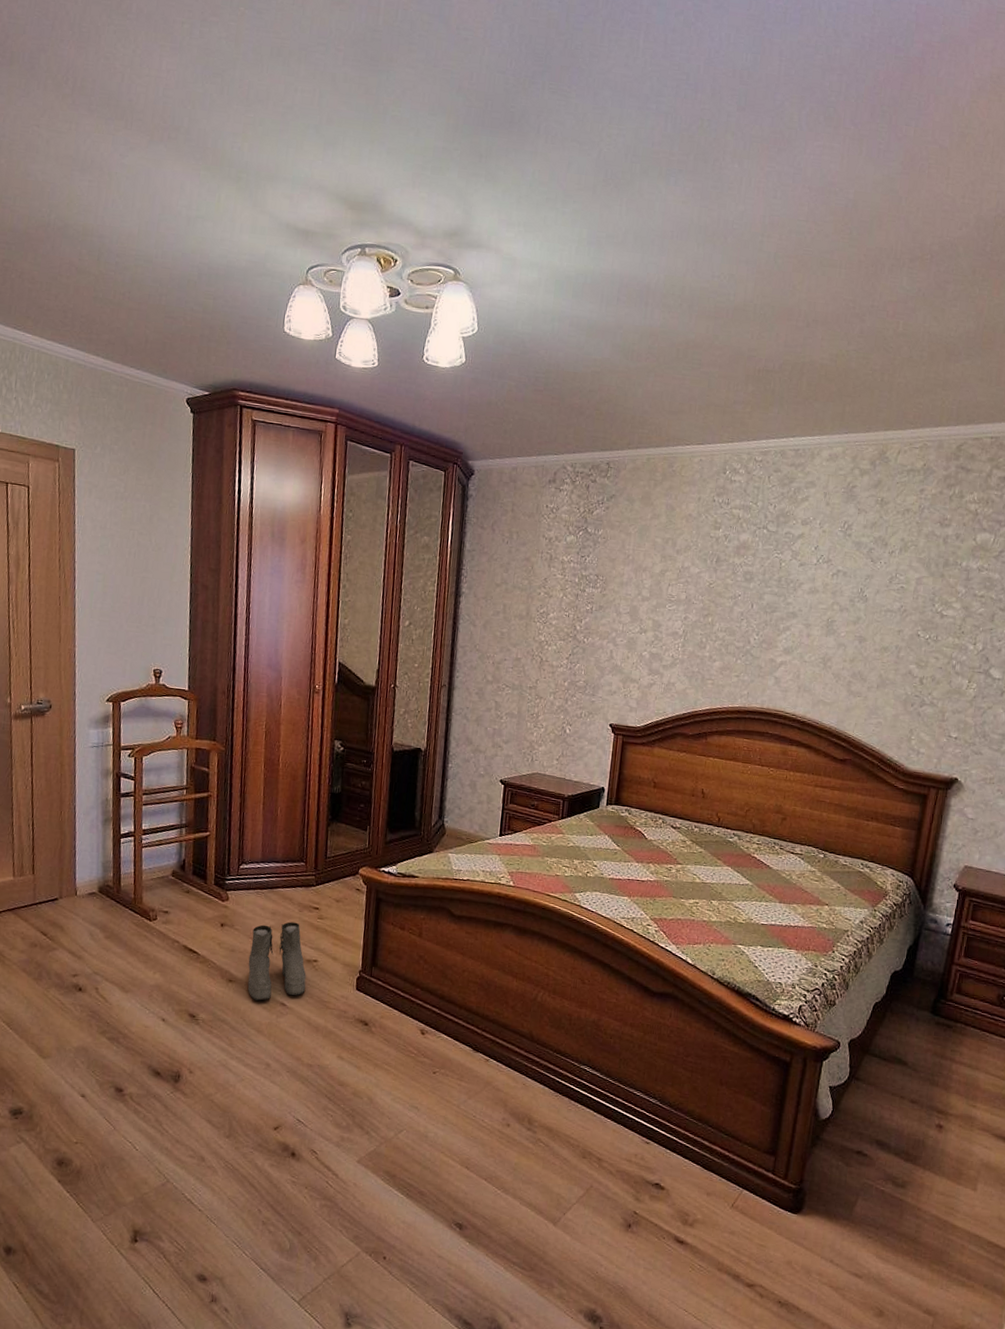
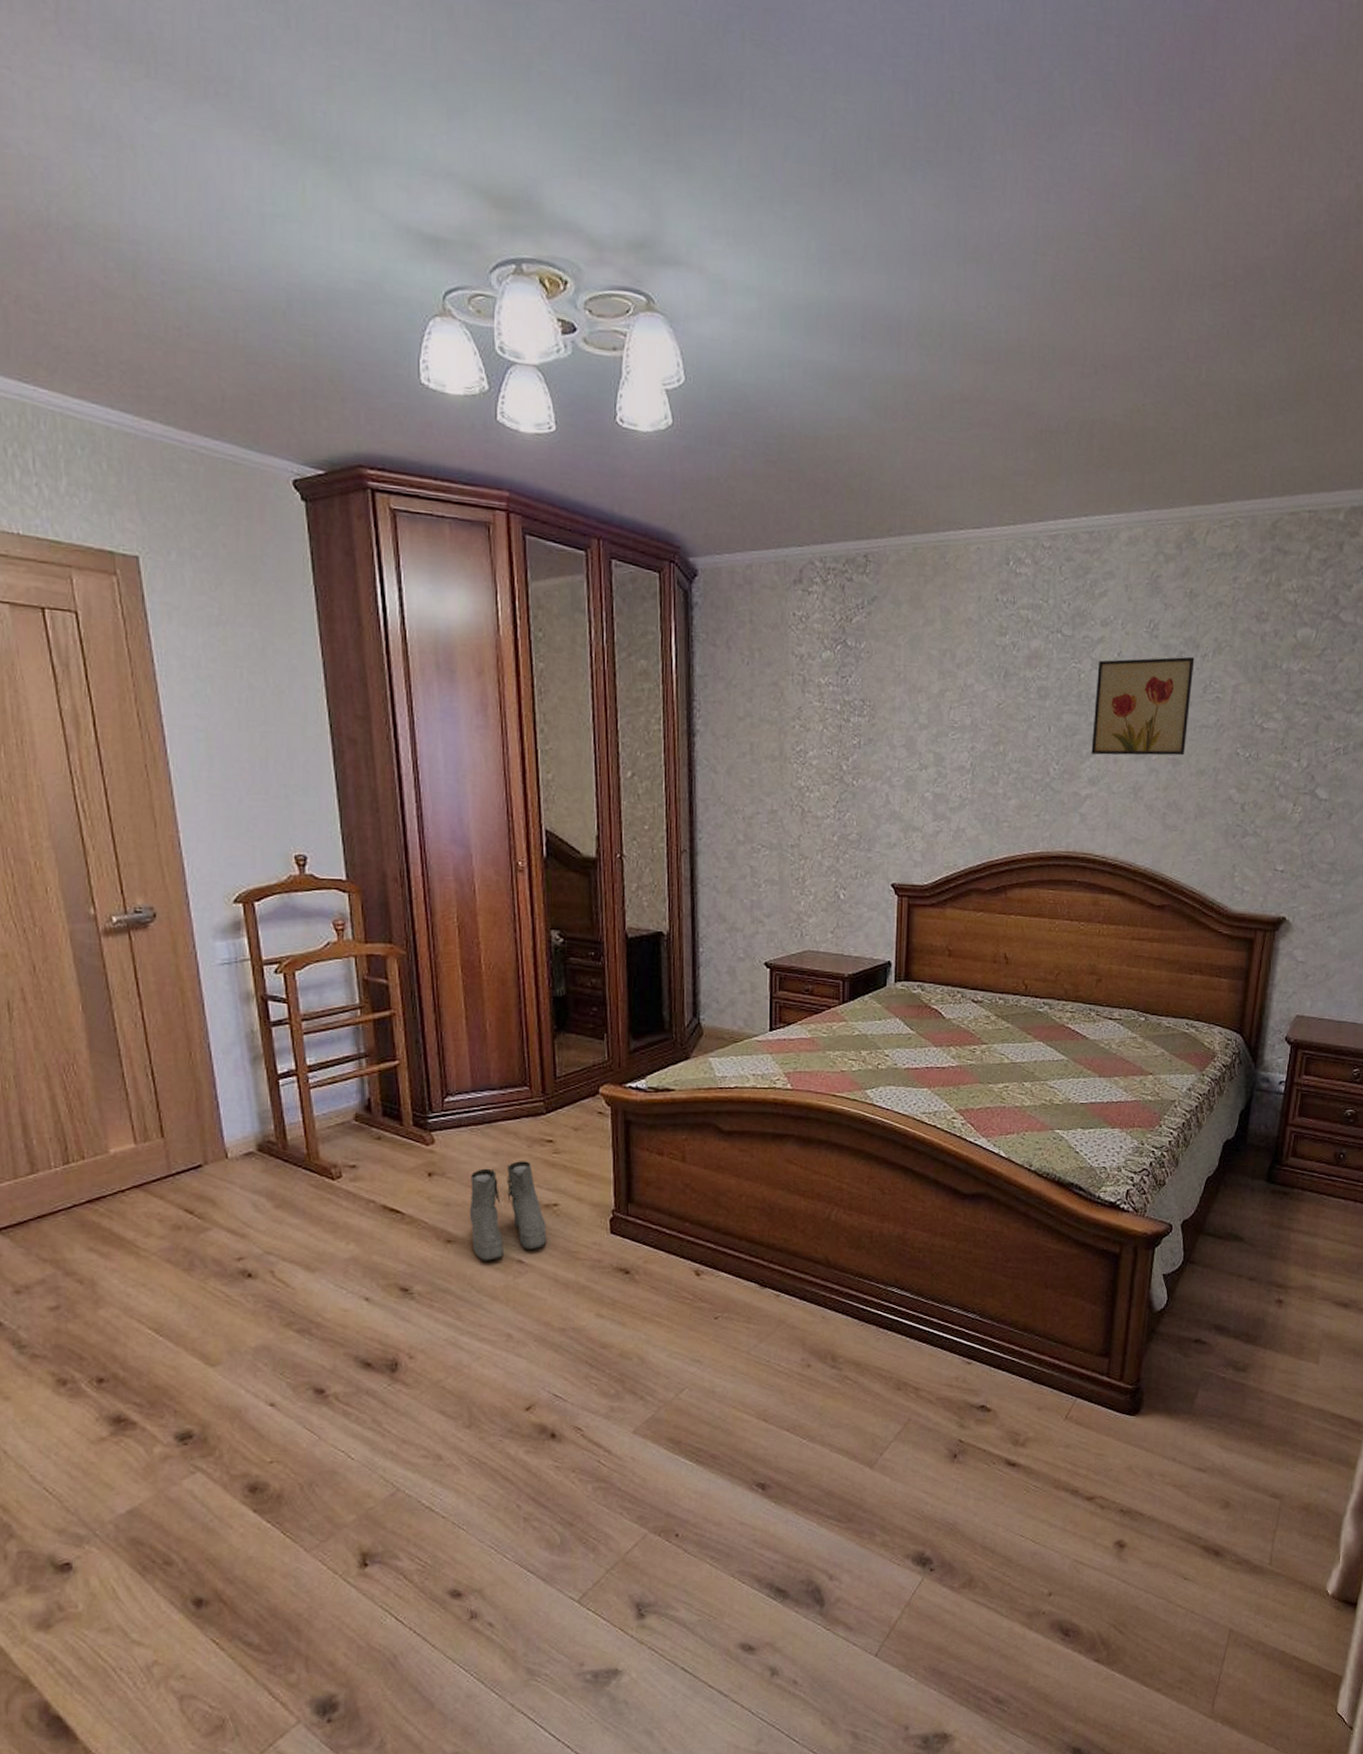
wall art: none [787,552,883,634] -> present [1091,656,1195,756]

